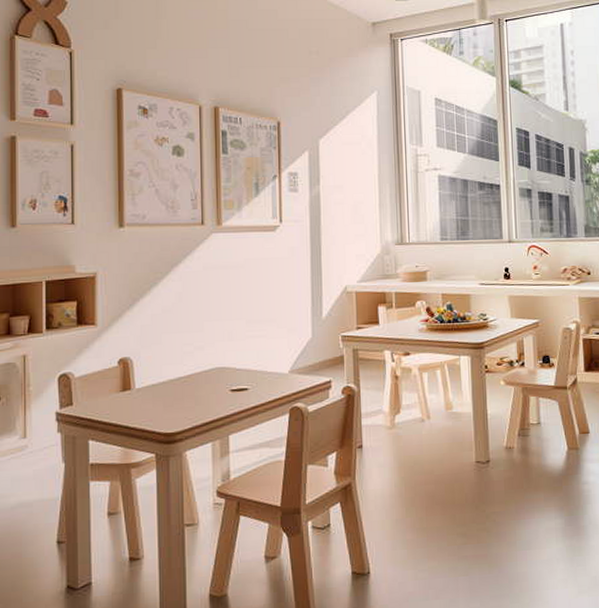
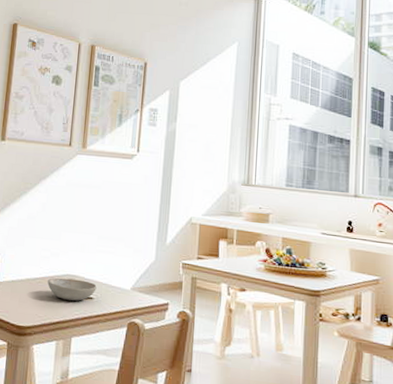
bowl: none [194,371,251,396] -> present [47,278,97,301]

